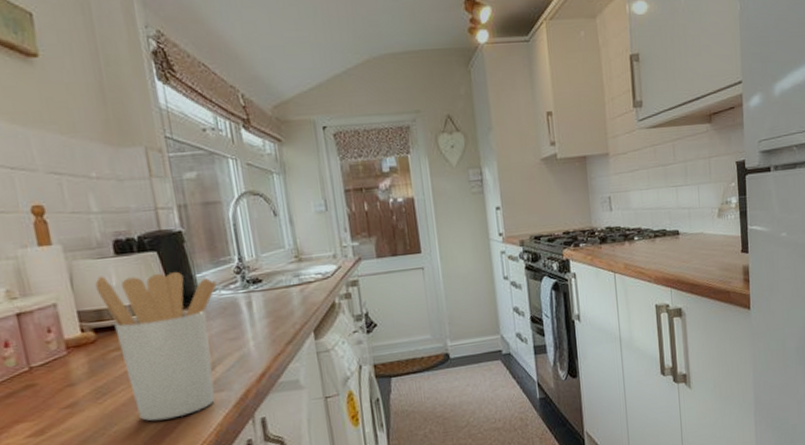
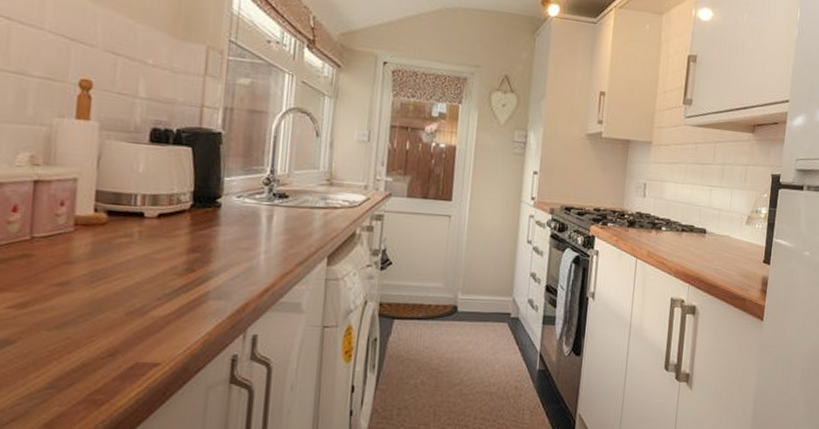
utensil holder: present [95,271,217,421] -> none [121,160,243,318]

